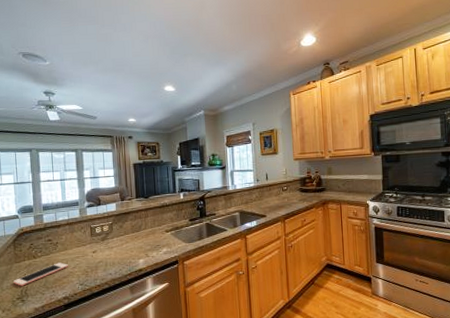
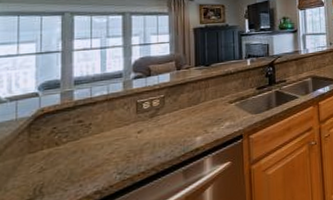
cell phone: present [13,262,68,286] -> none [24,148,103,184]

